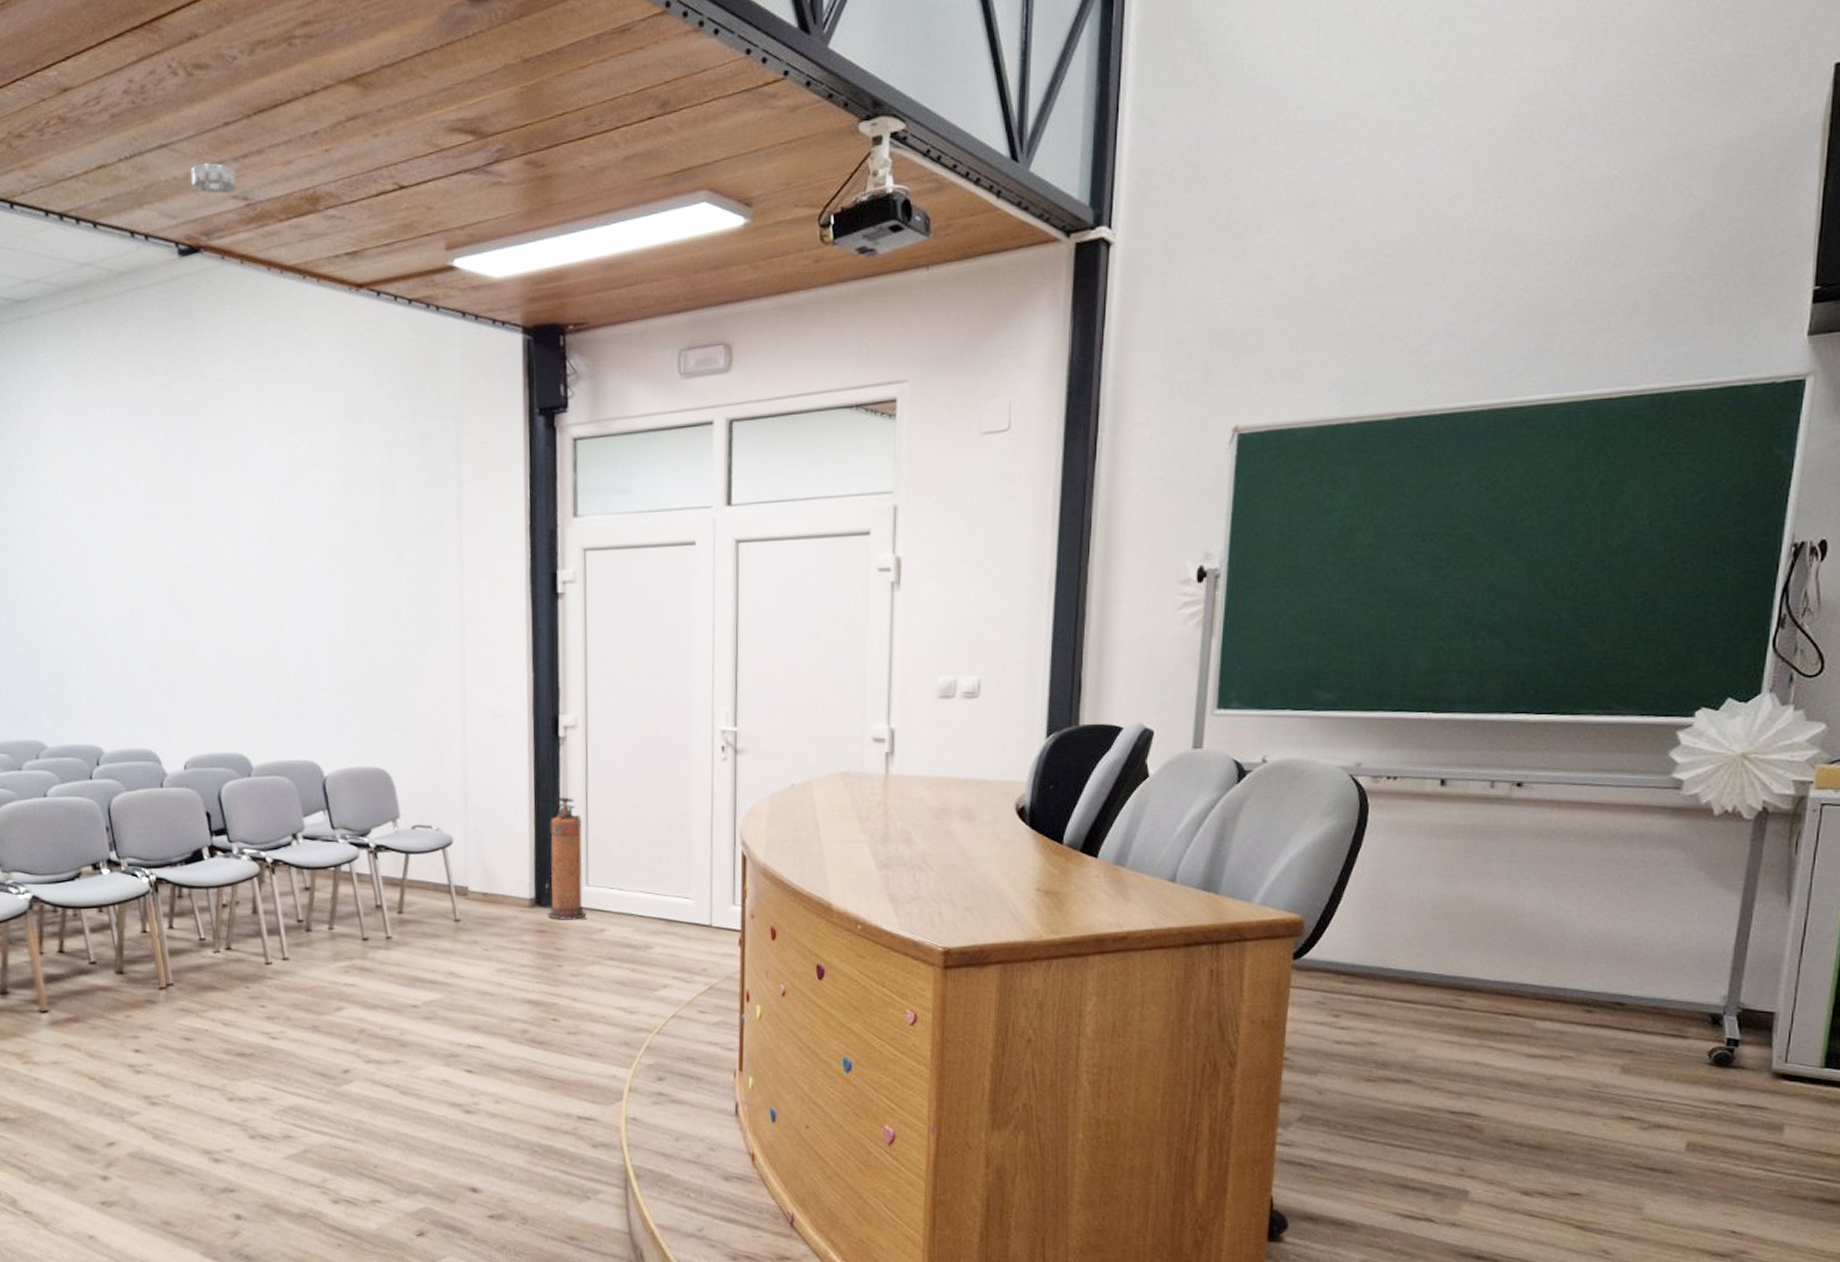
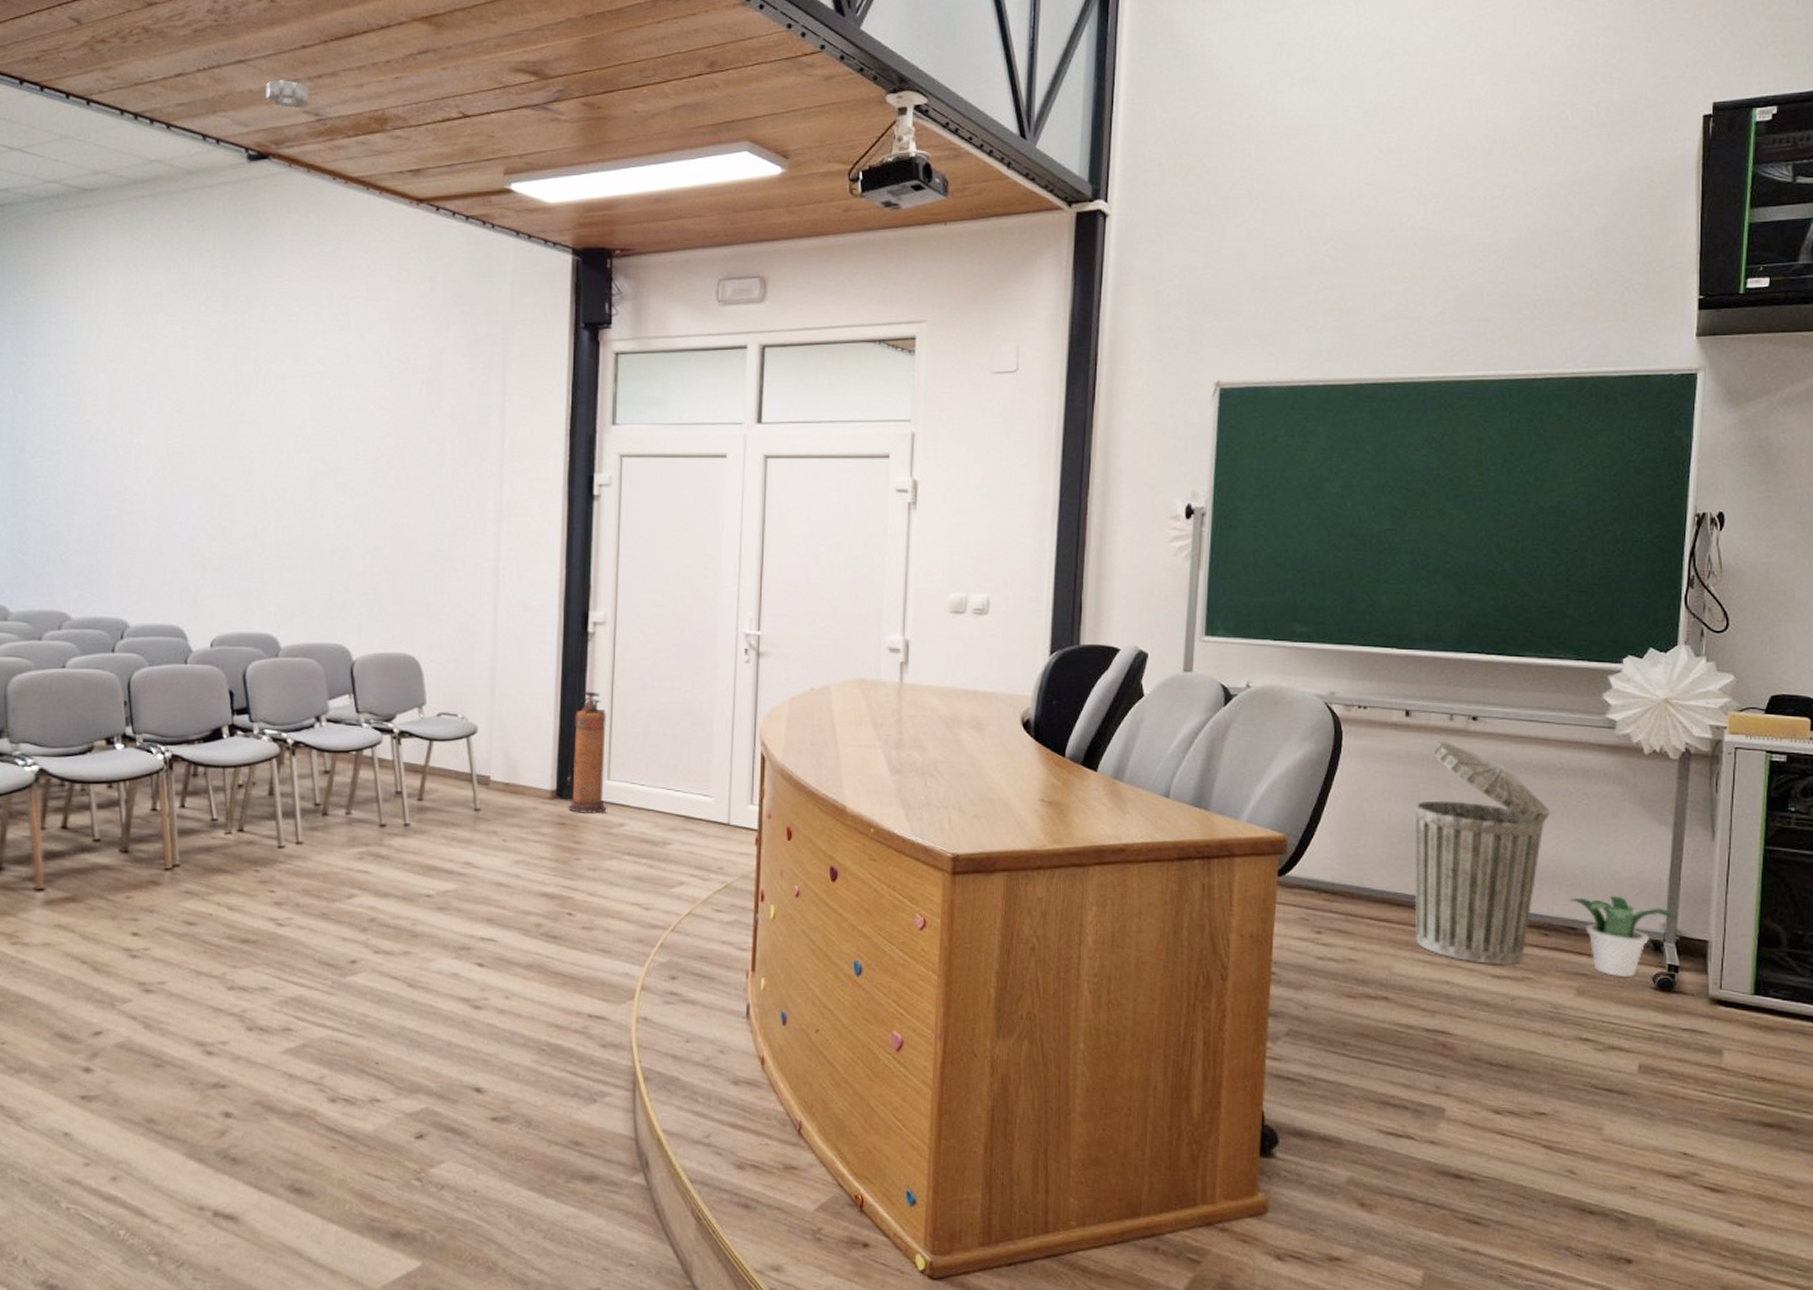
trash can: none [1443,810,1602,1045] -> present [1414,740,1551,966]
potted plant: none [1617,968,1742,1052] -> present [1569,895,1678,977]

